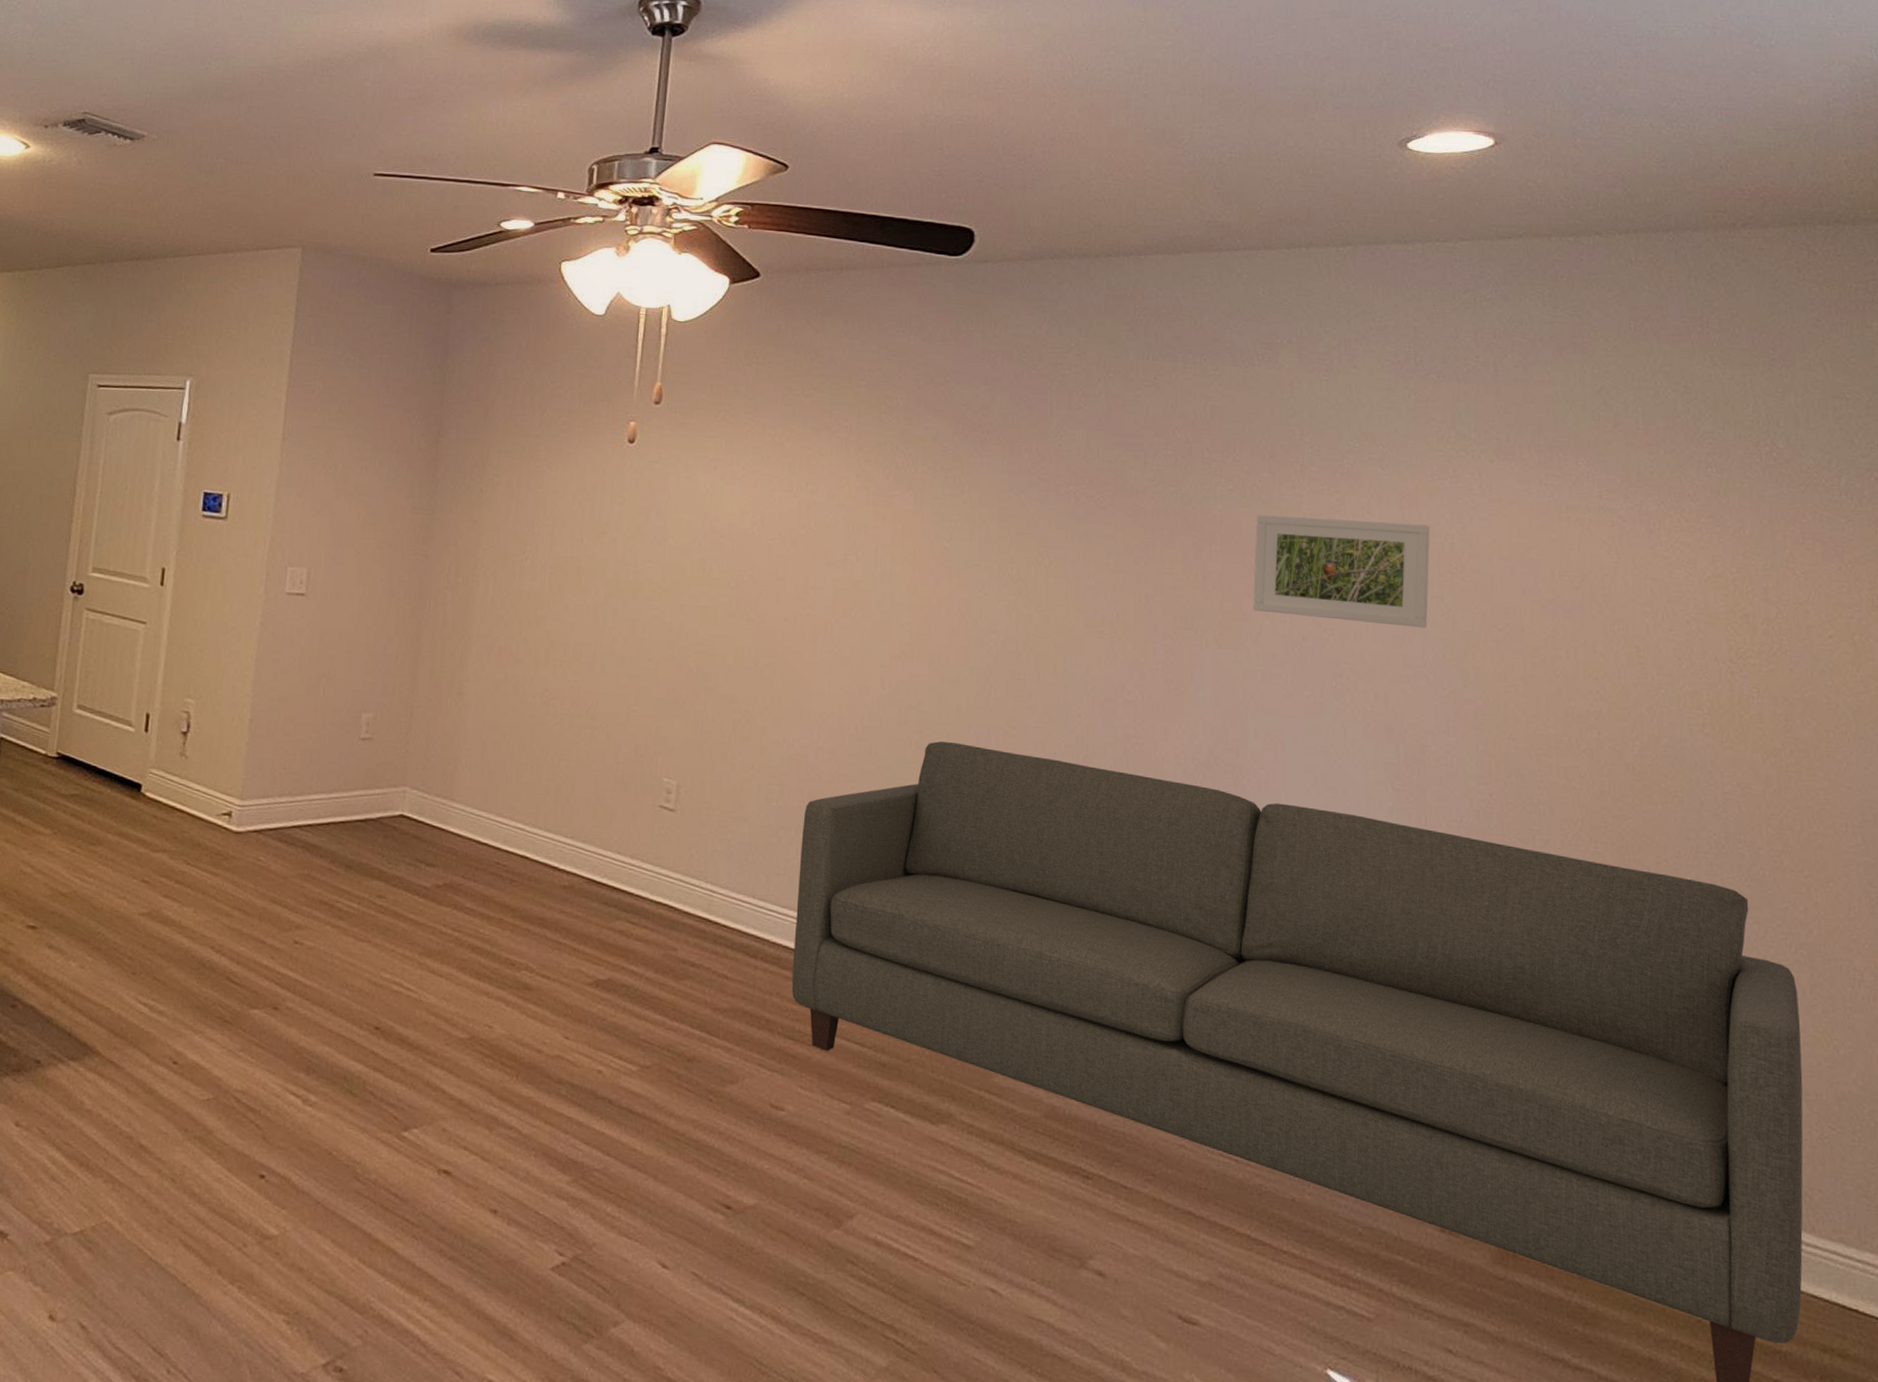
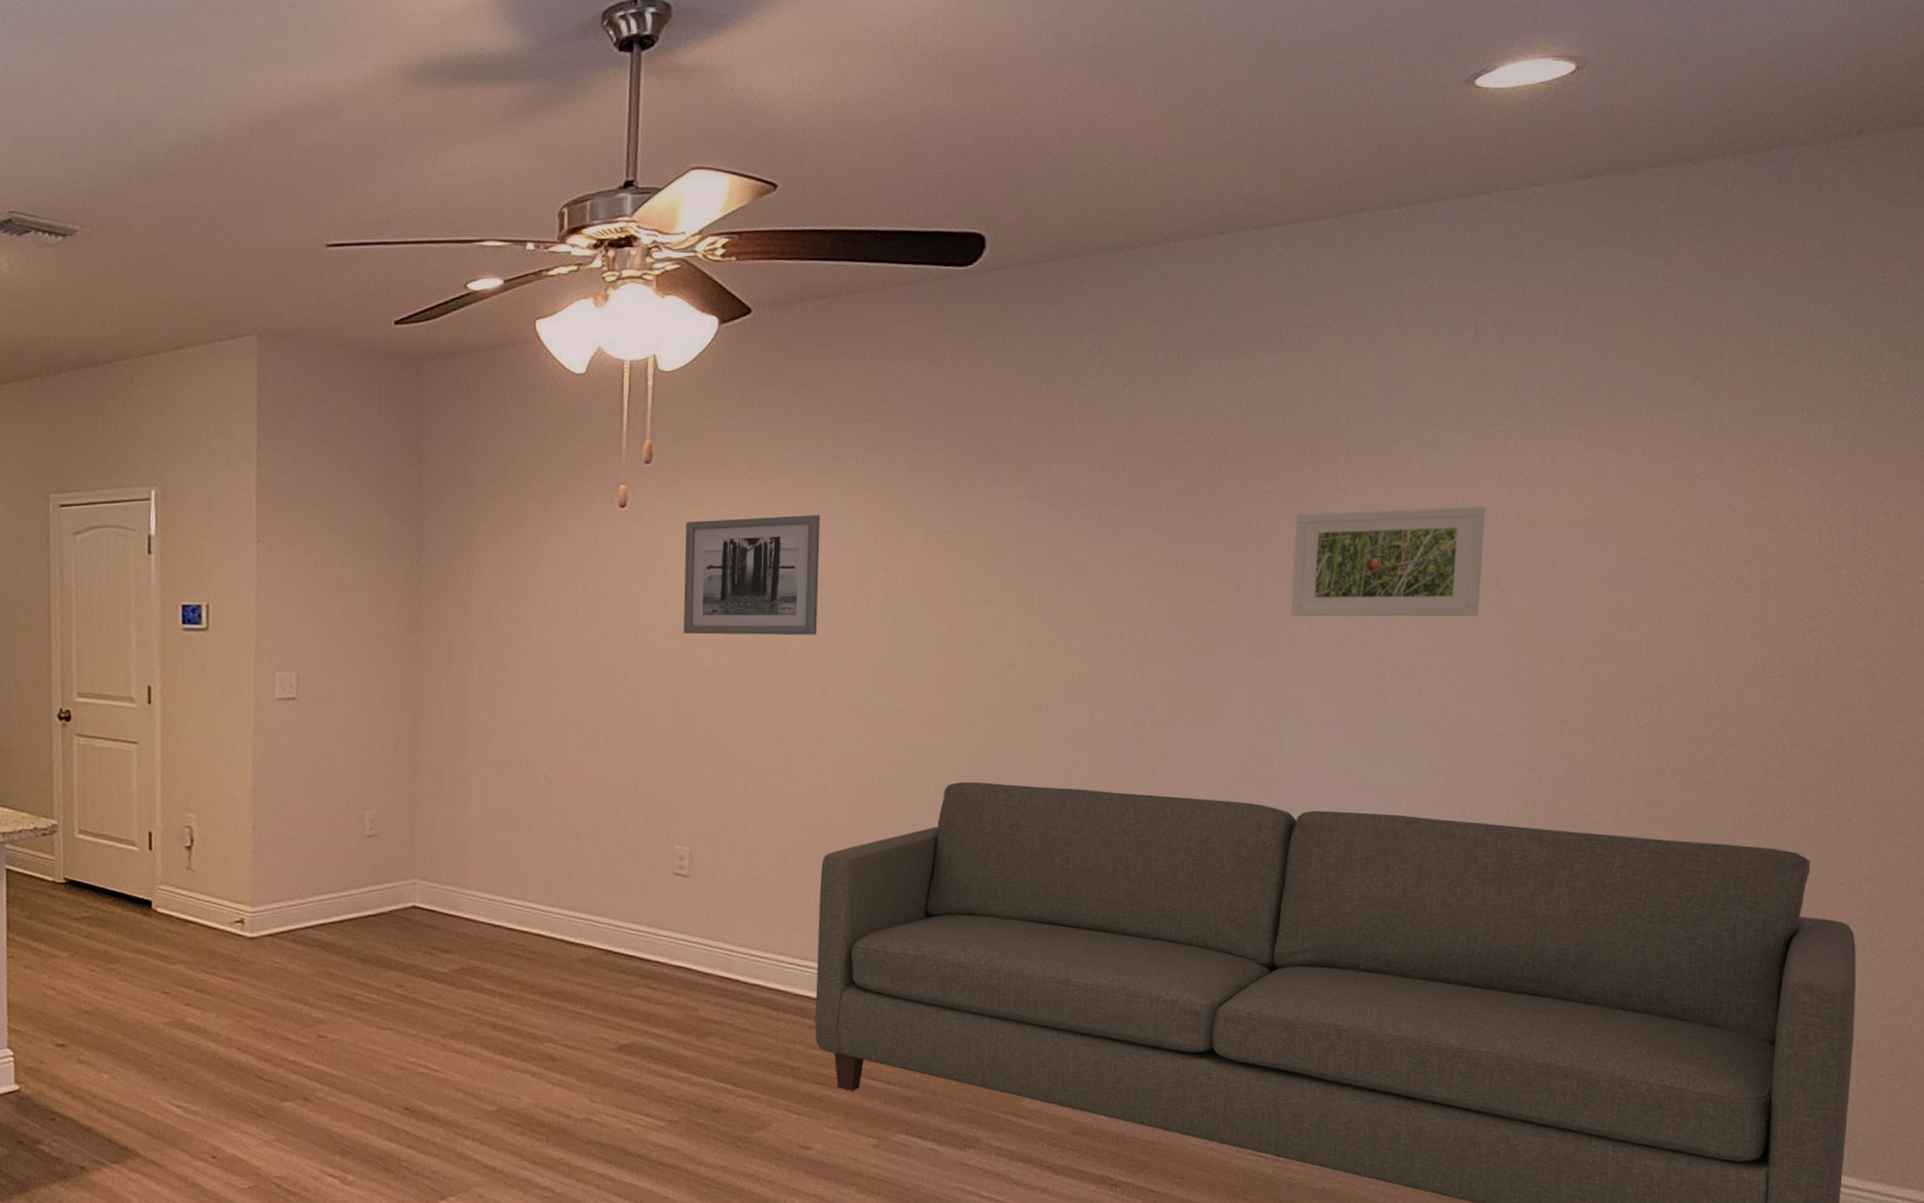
wall art: none [681,463,816,583] -> present [683,515,820,636]

